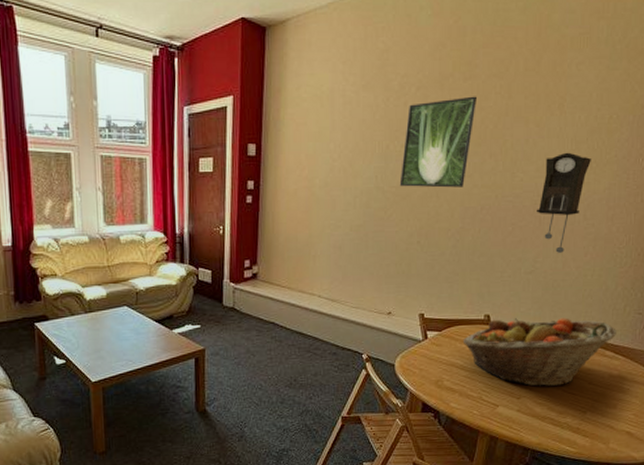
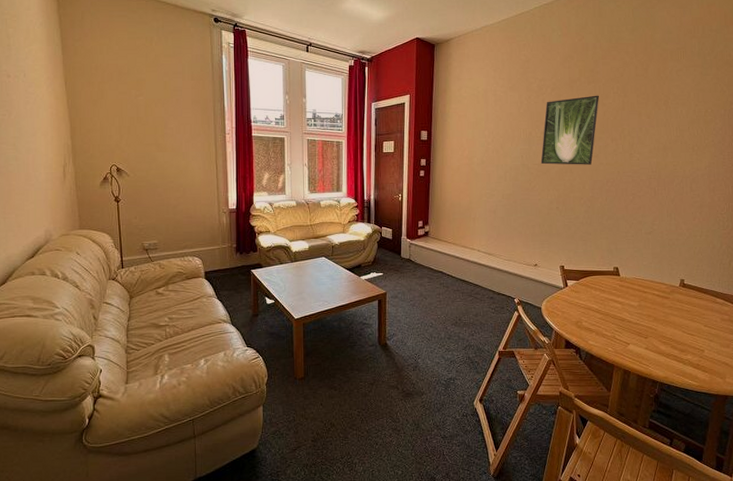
fruit basket: present [462,318,616,387] -> none [596,270,724,328]
pendulum clock: present [537,152,591,253] -> none [652,138,693,217]

